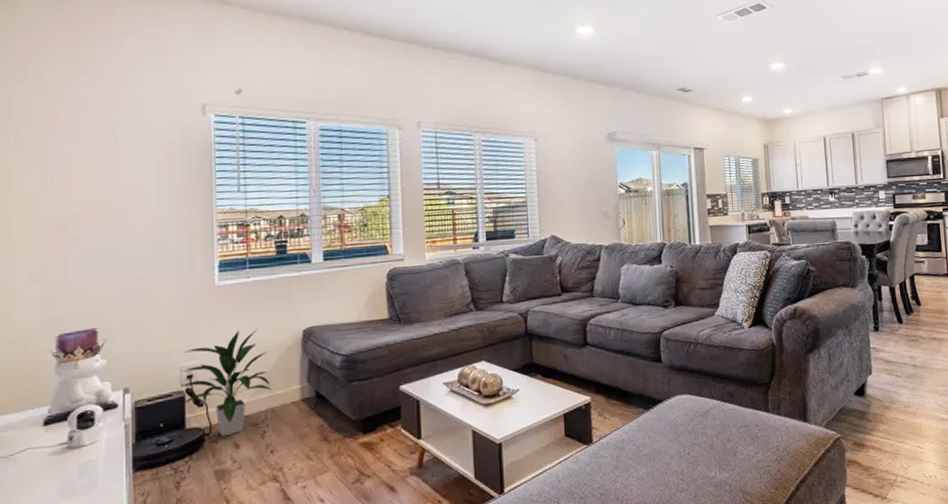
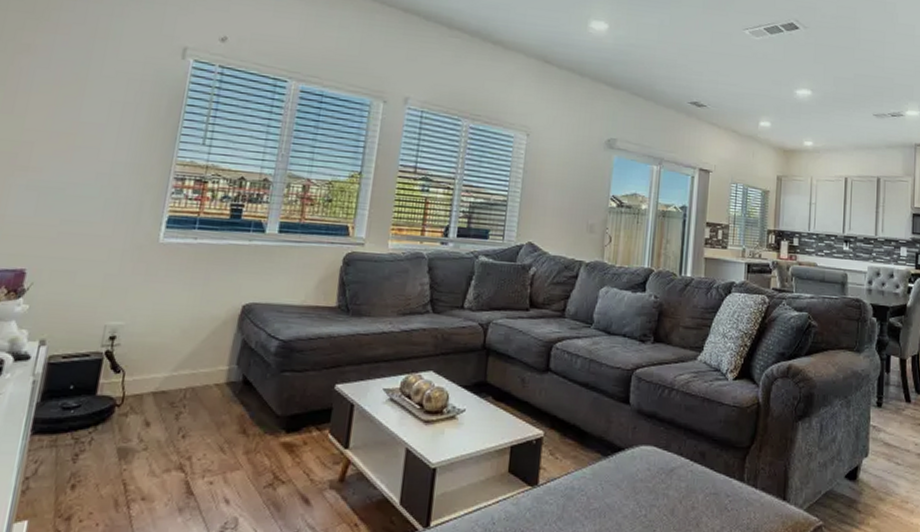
indoor plant: present [181,328,272,437] -> none [97,294,201,411]

